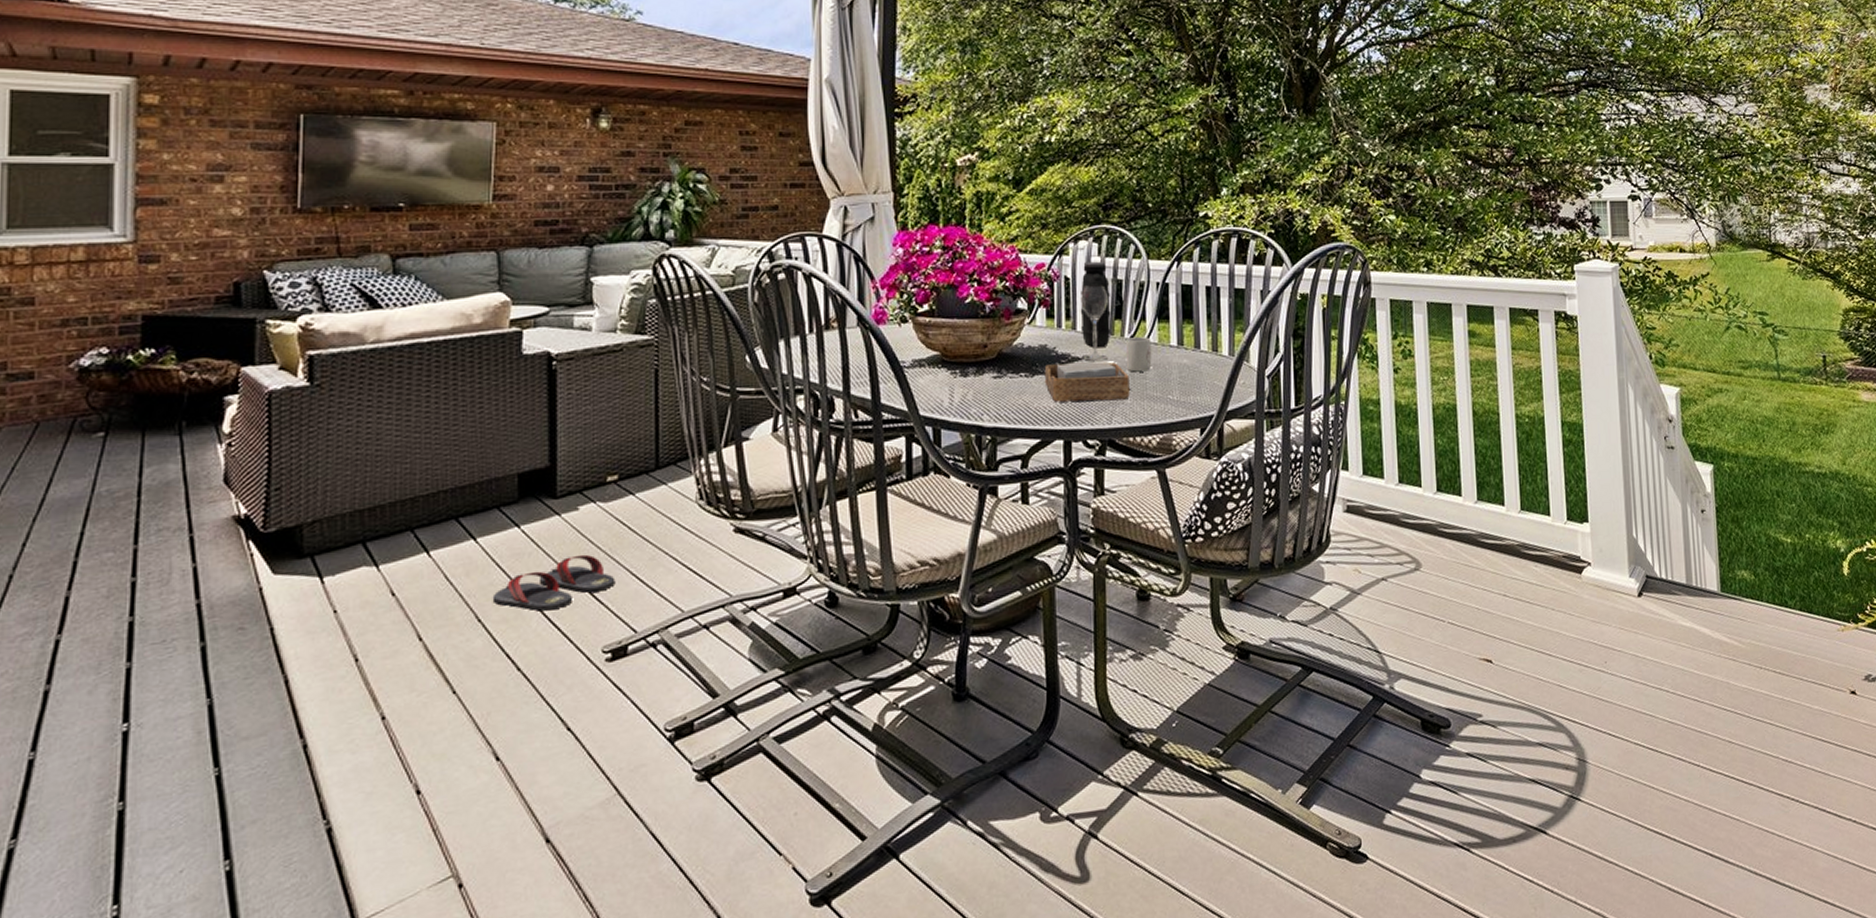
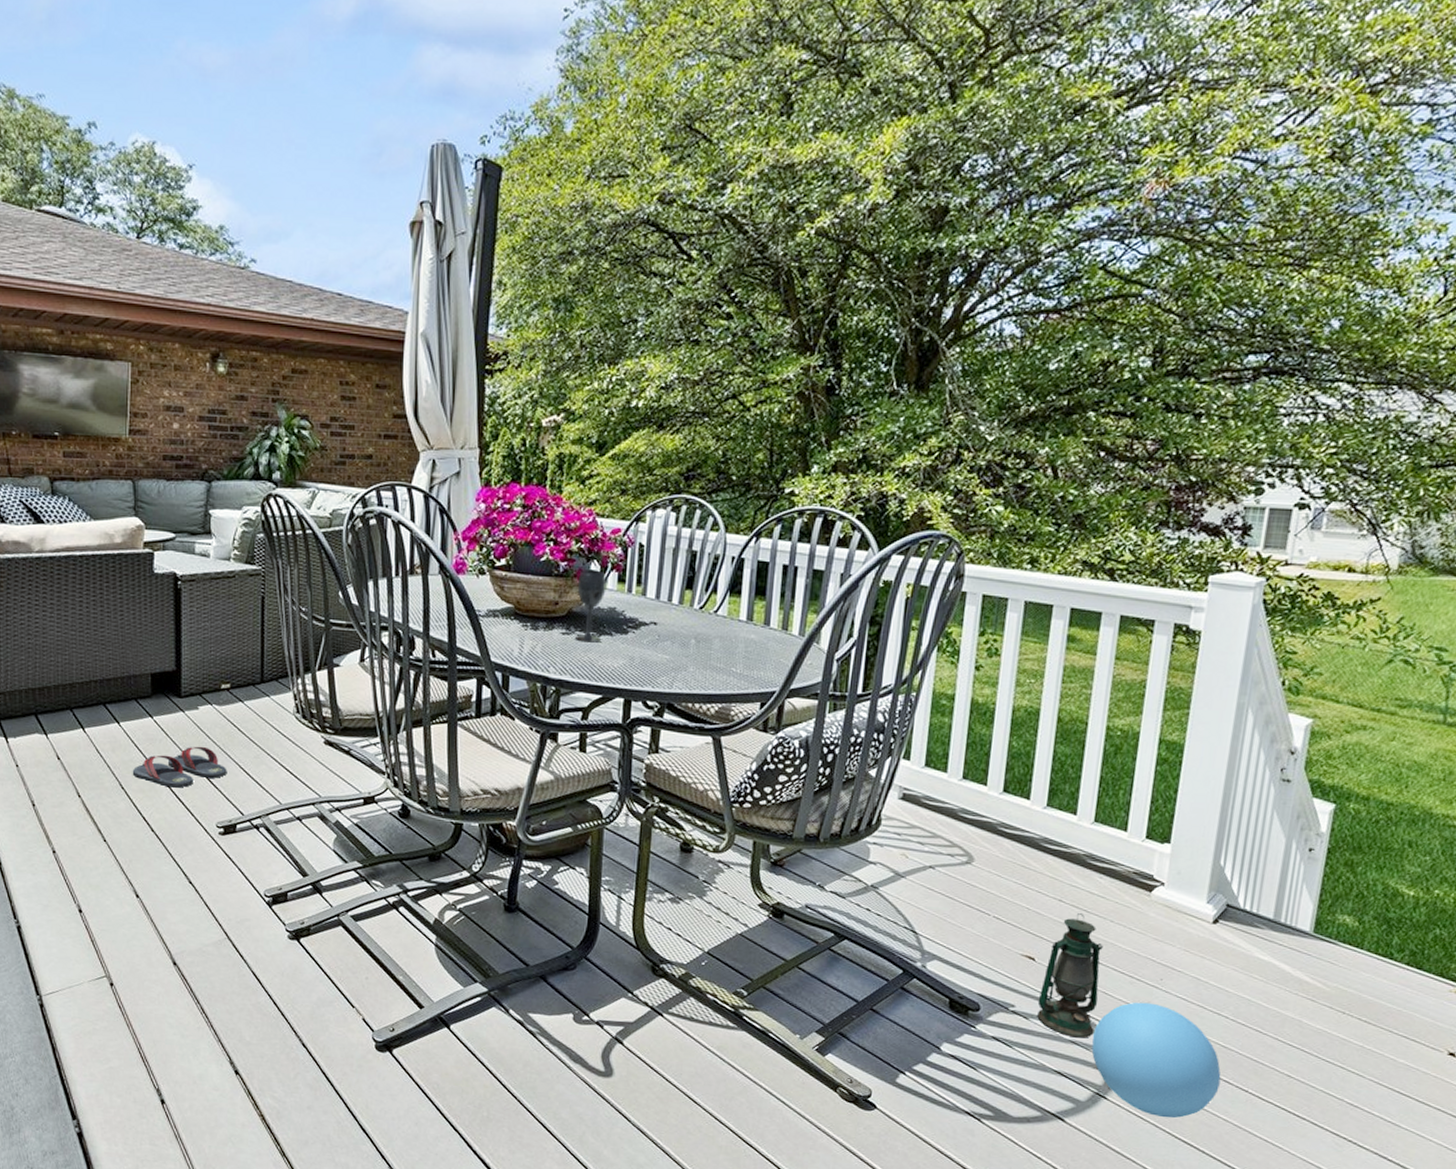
wine glass: none [1005,307,1036,384] -> present [574,569,607,643]
napkin holder: present [1044,361,1130,402] -> none [610,626,694,667]
water jug: present [1080,261,1112,347] -> none [650,530,684,615]
wineglass: present [1081,285,1108,361] -> none [650,554,681,628]
mug: present [1125,337,1152,372] -> none [692,608,721,643]
lantern: none [1501,606,1557,740] -> present [1037,913,1103,1038]
ball: none [1557,688,1675,810] -> present [1091,1002,1221,1119]

